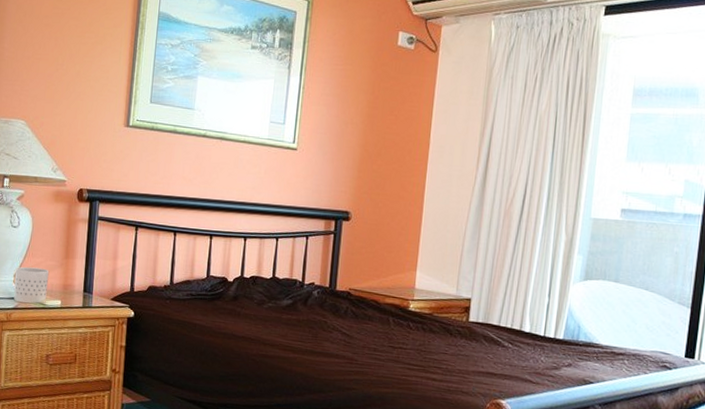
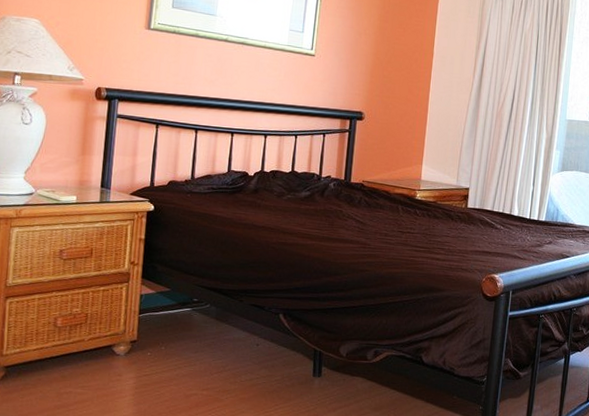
mug: present [14,266,50,305] -> none [24,163,64,201]

